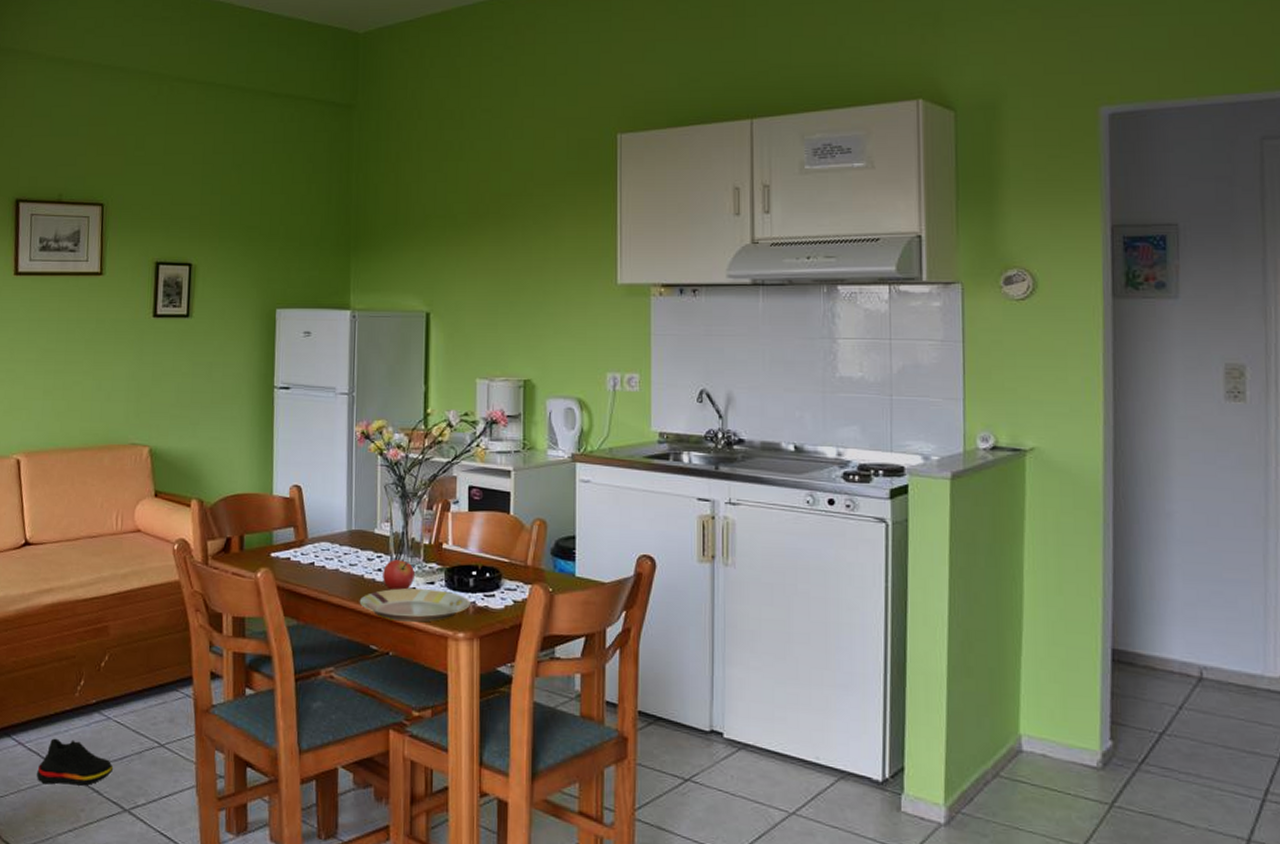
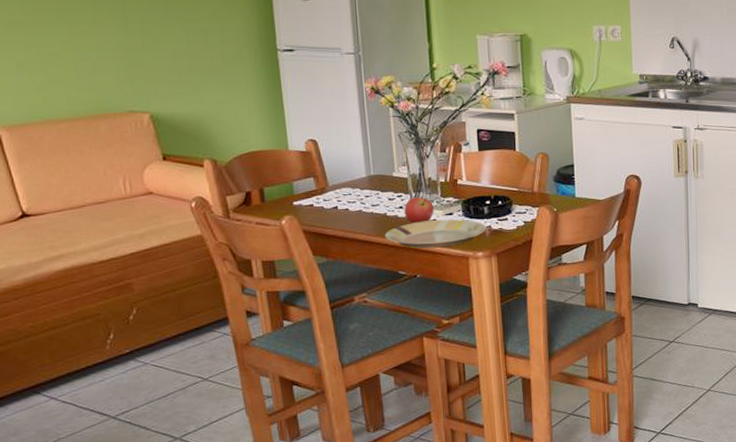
shoe: present [37,738,114,786] -> none [76,387,158,430]

